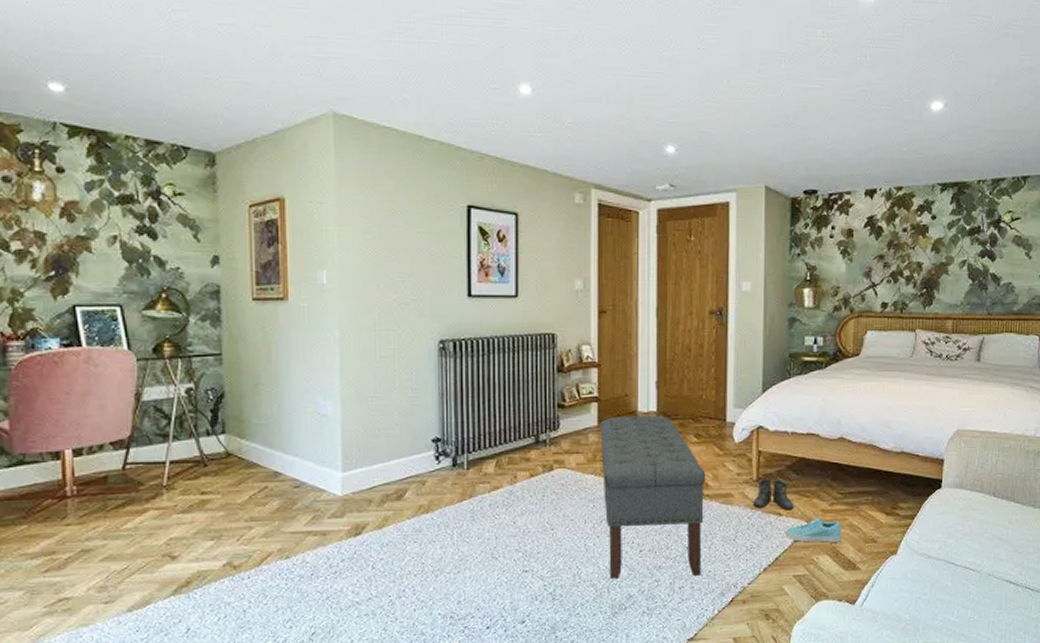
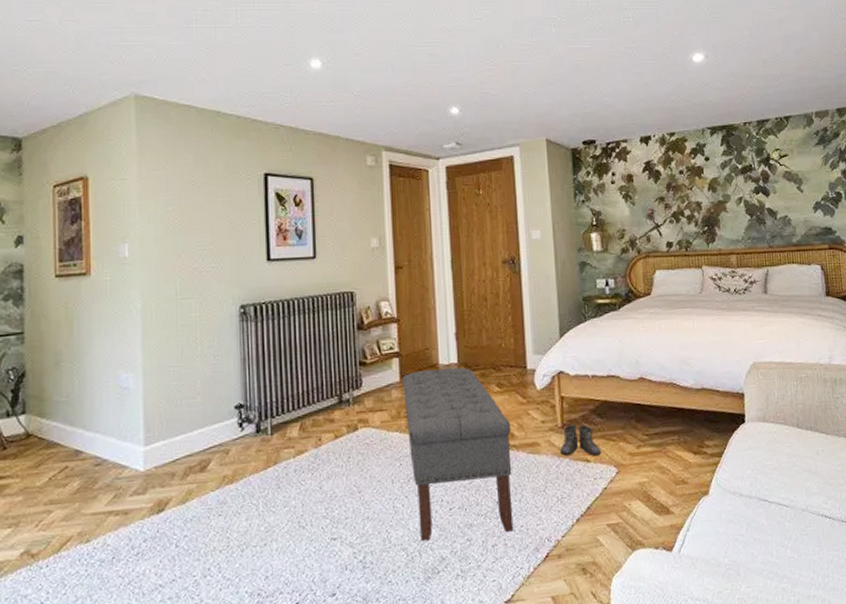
sneaker: present [785,517,842,543] -> none [595,460,652,489]

